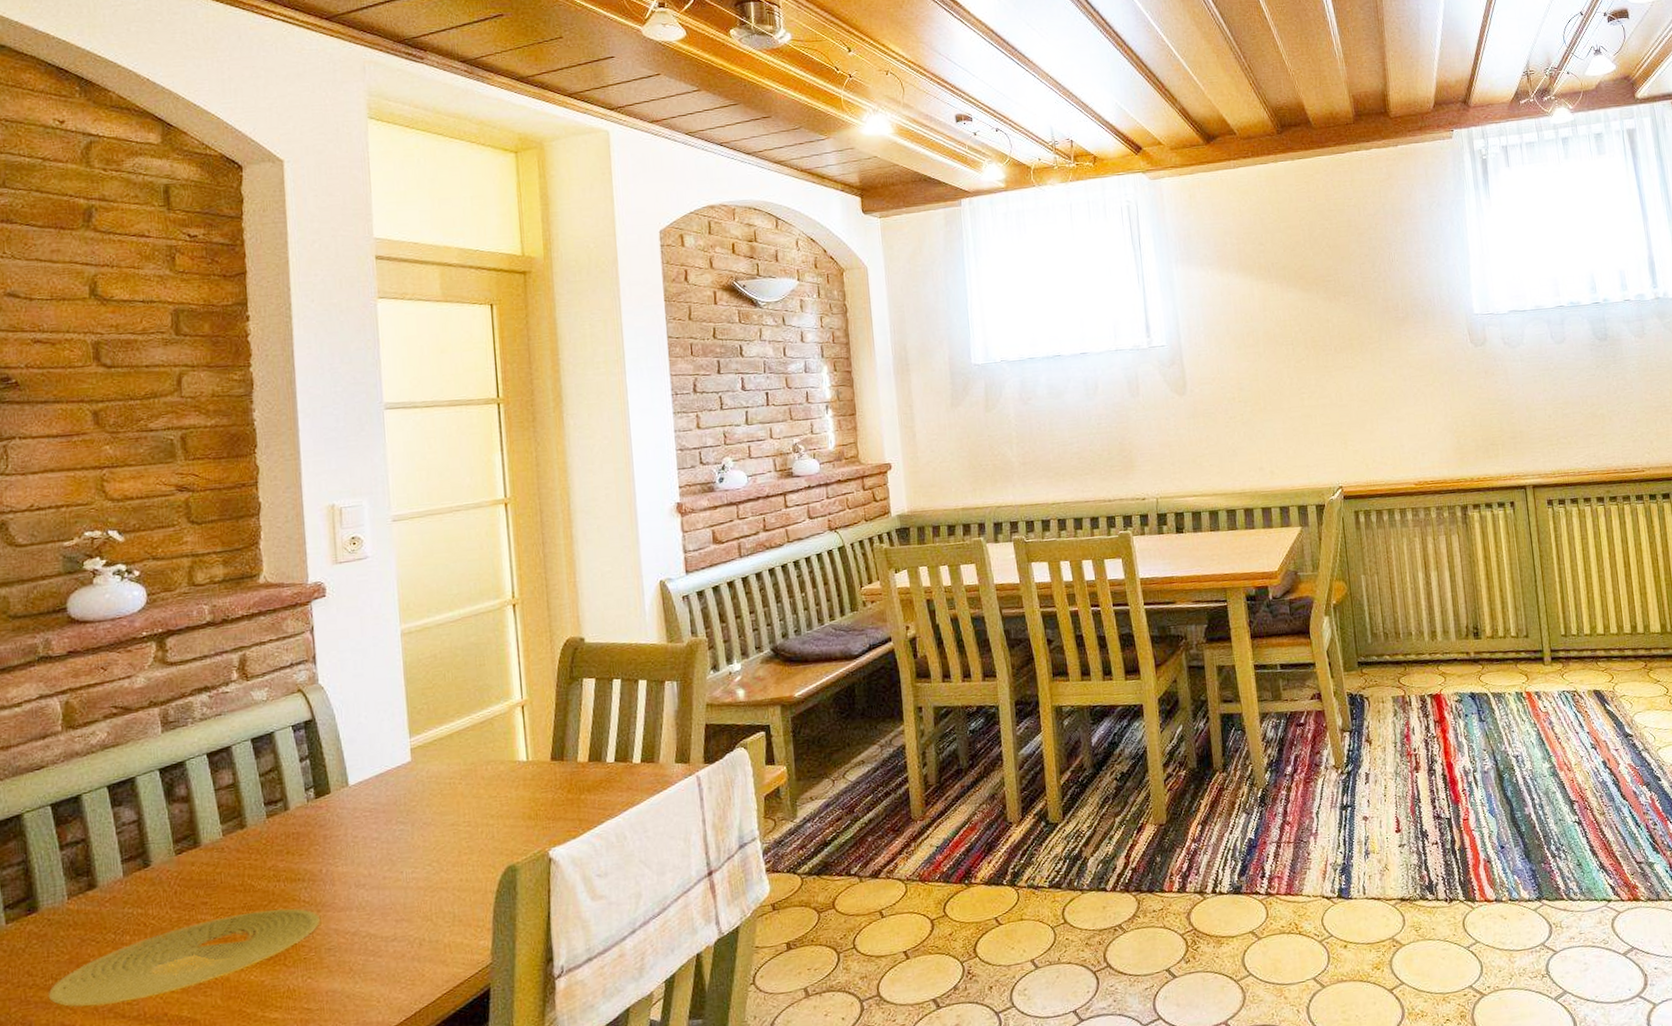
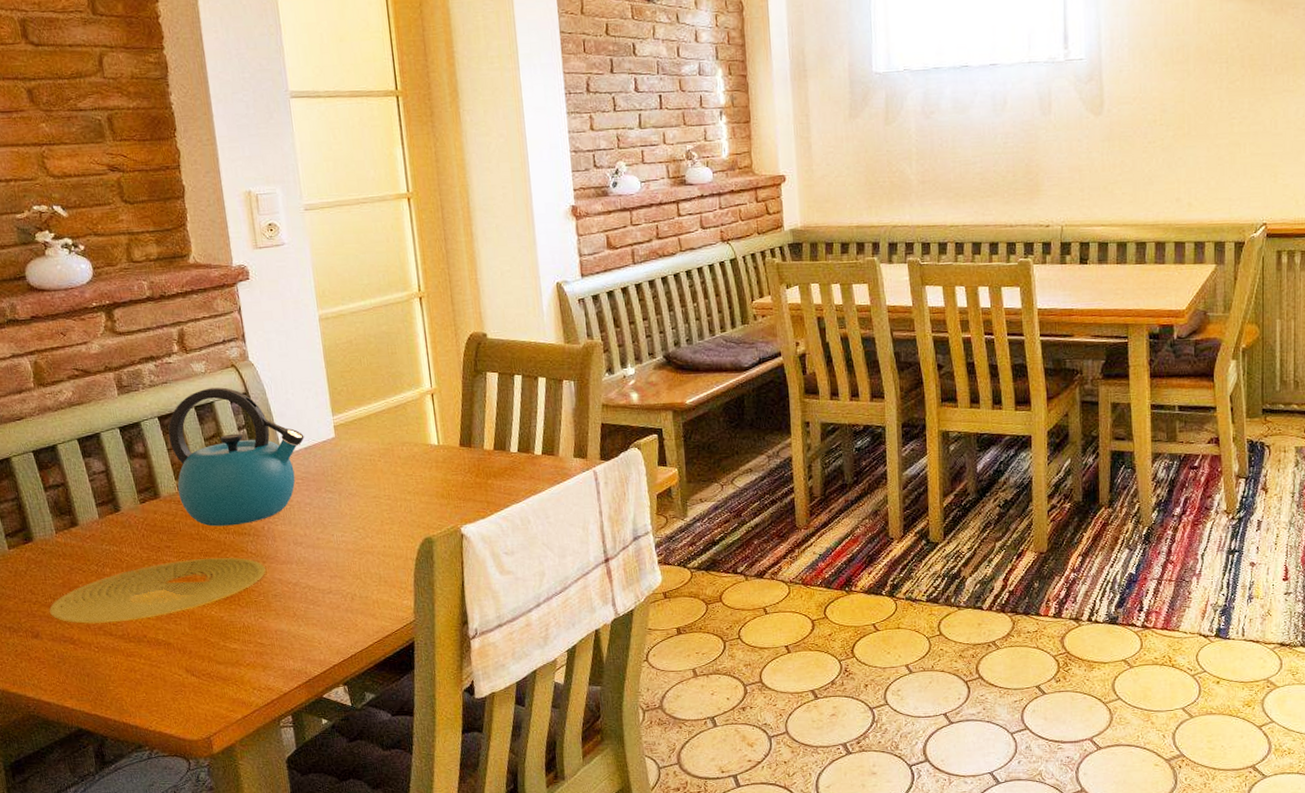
kettle: none [217,715,376,875] -> present [168,387,305,527]

